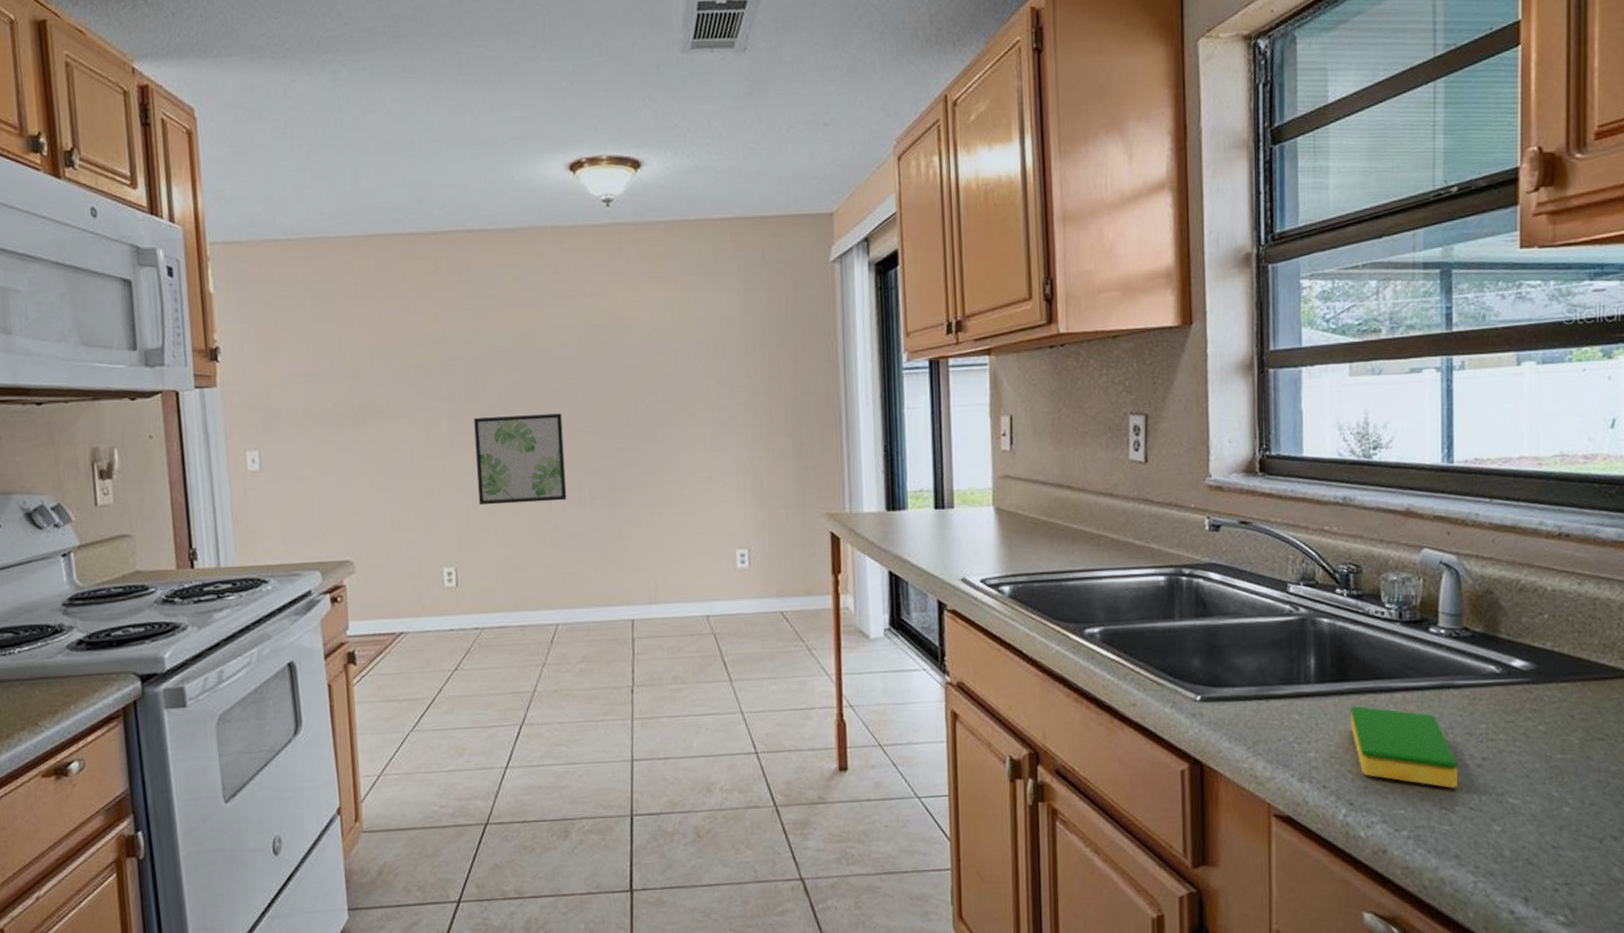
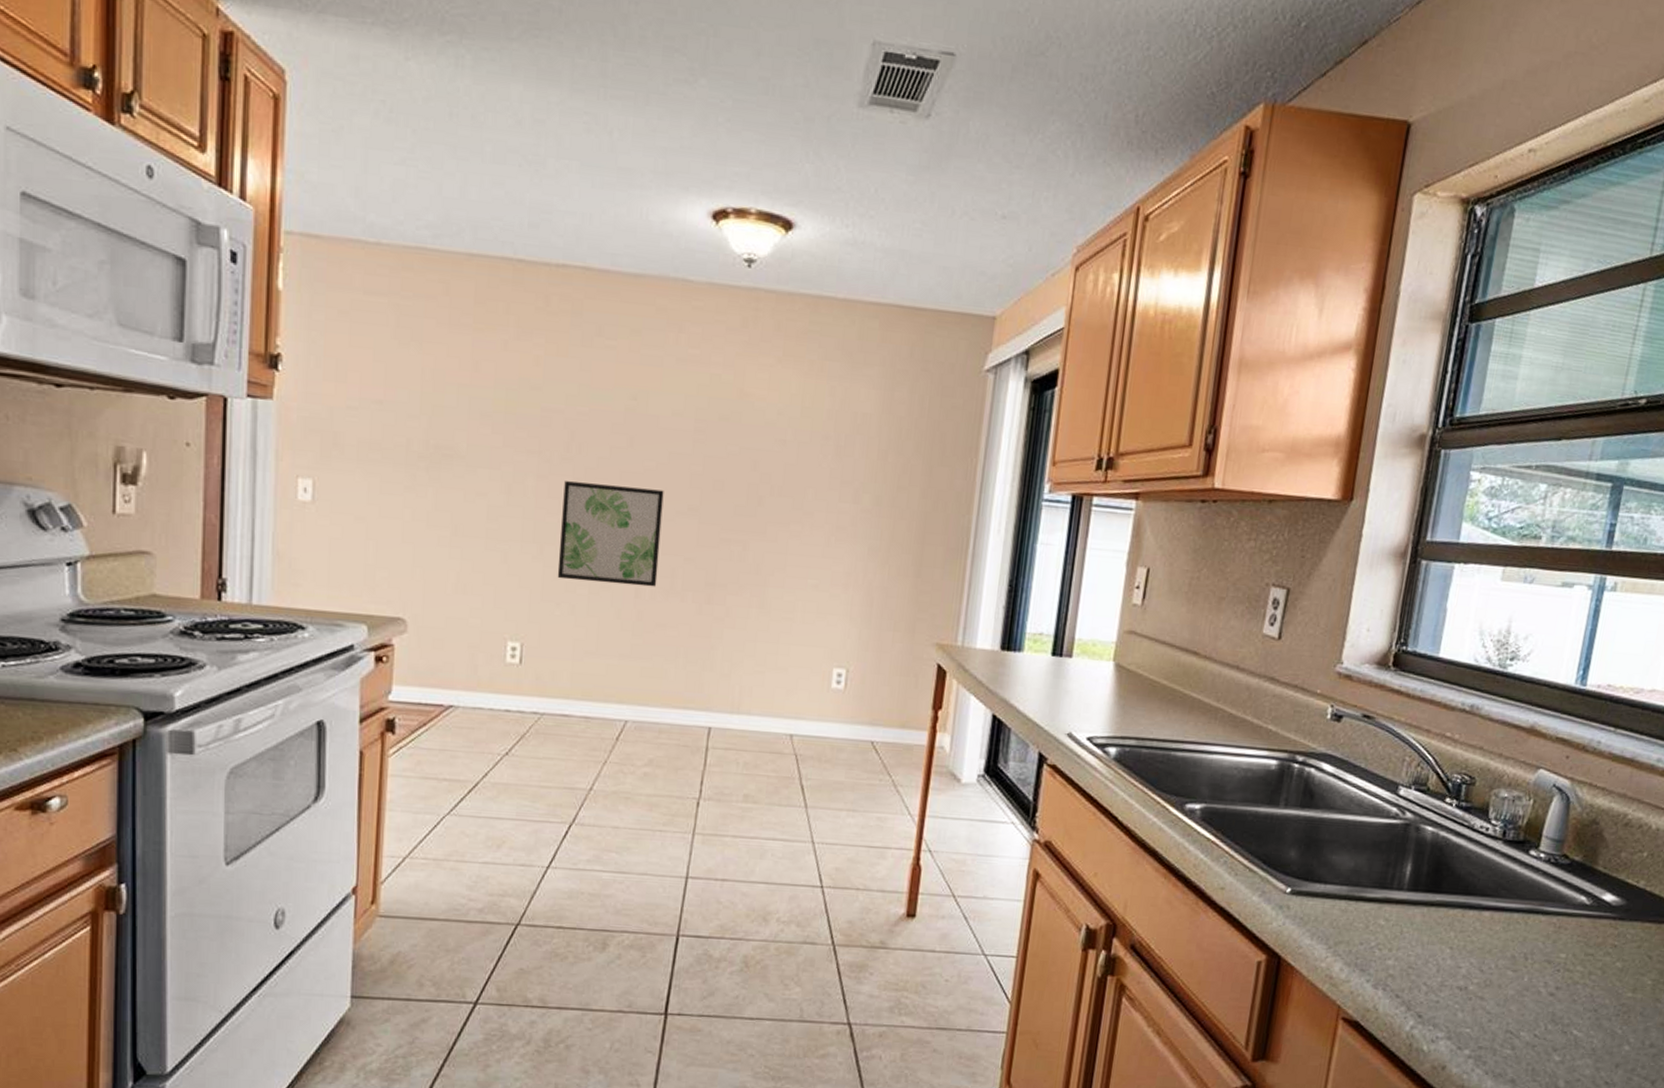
dish sponge: present [1351,705,1458,788] -> none [1434,918,1531,1014]

